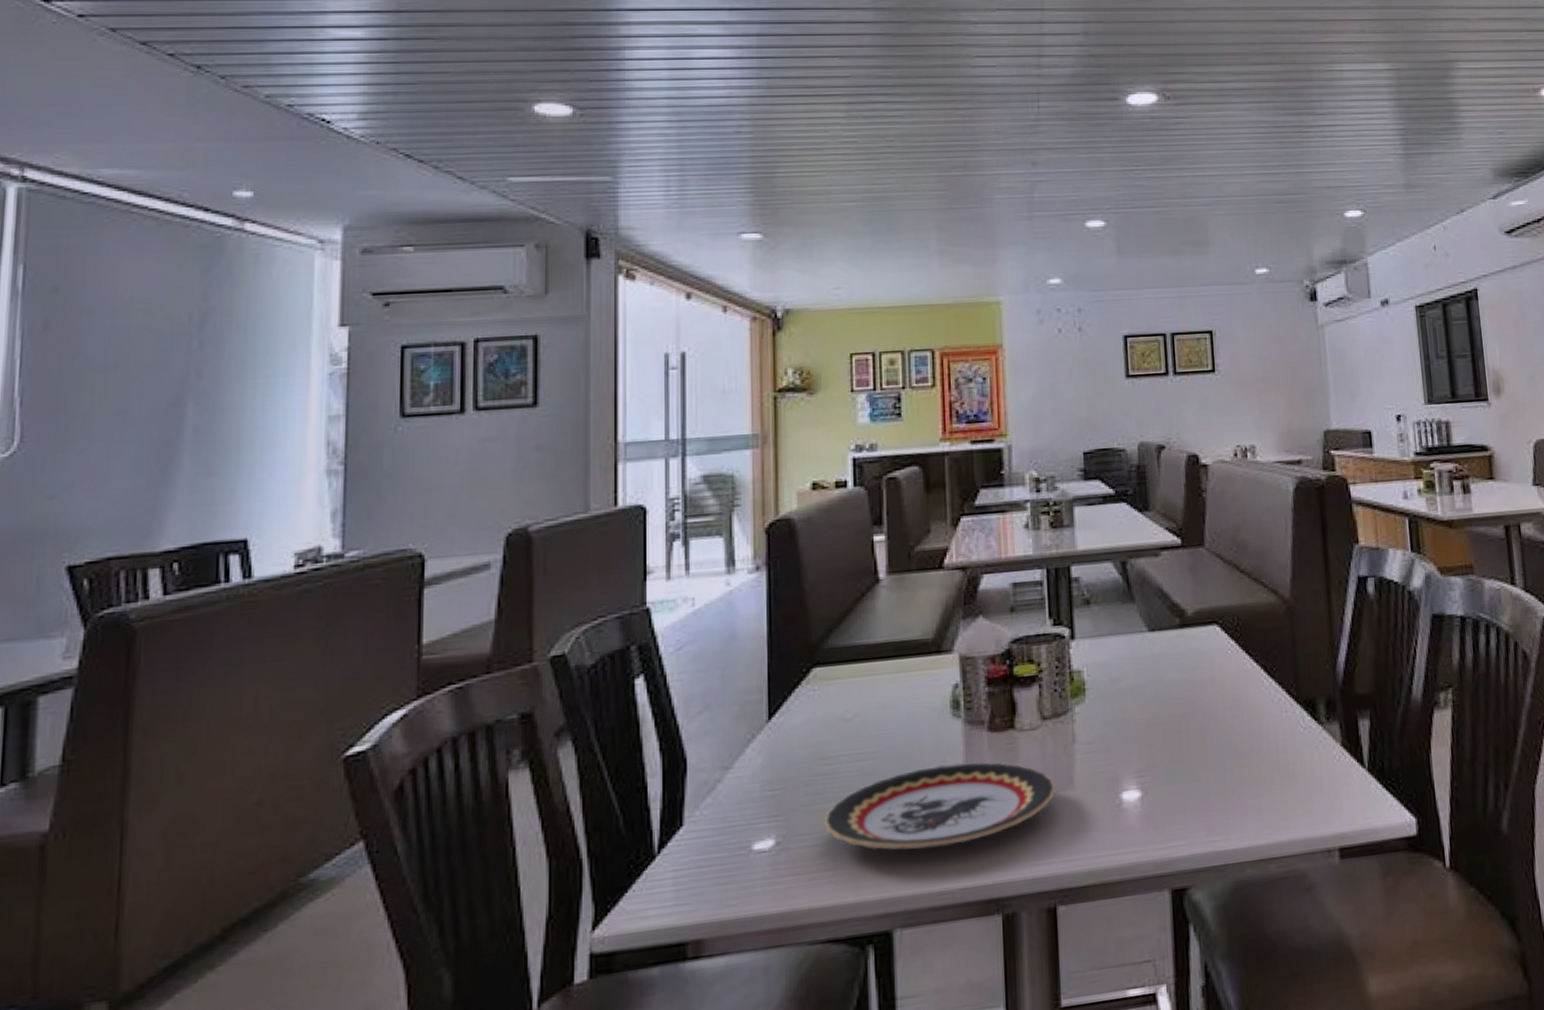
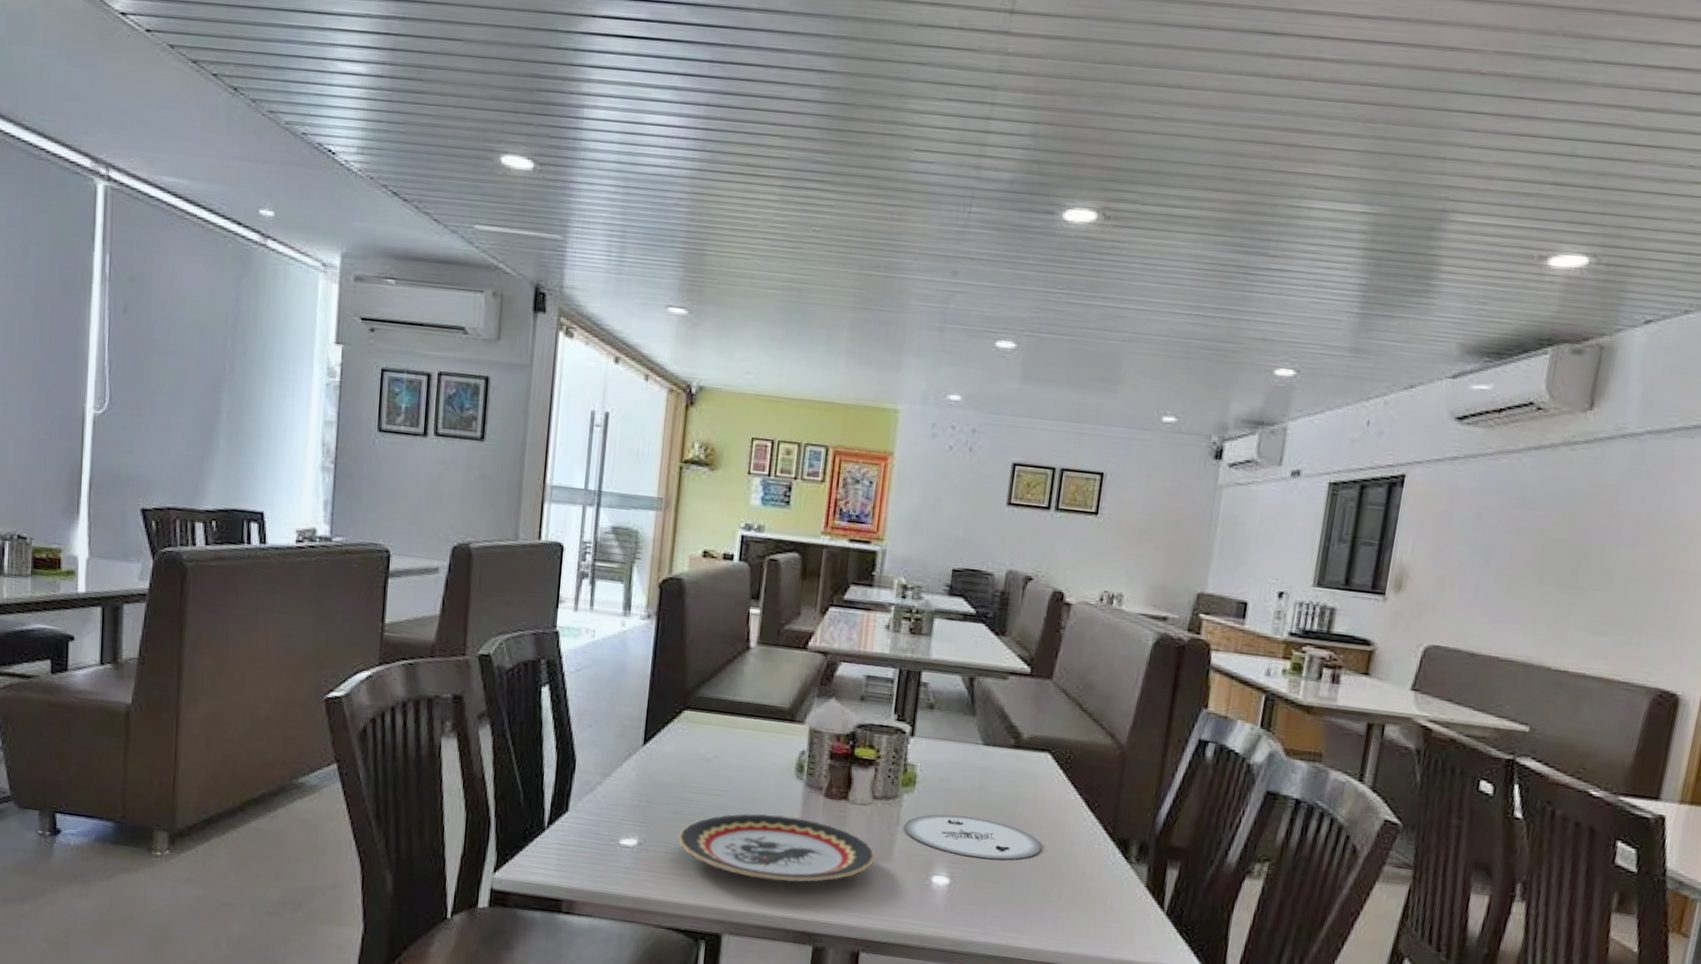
plate: none [1081,713,1230,761] -> present [904,814,1042,860]

